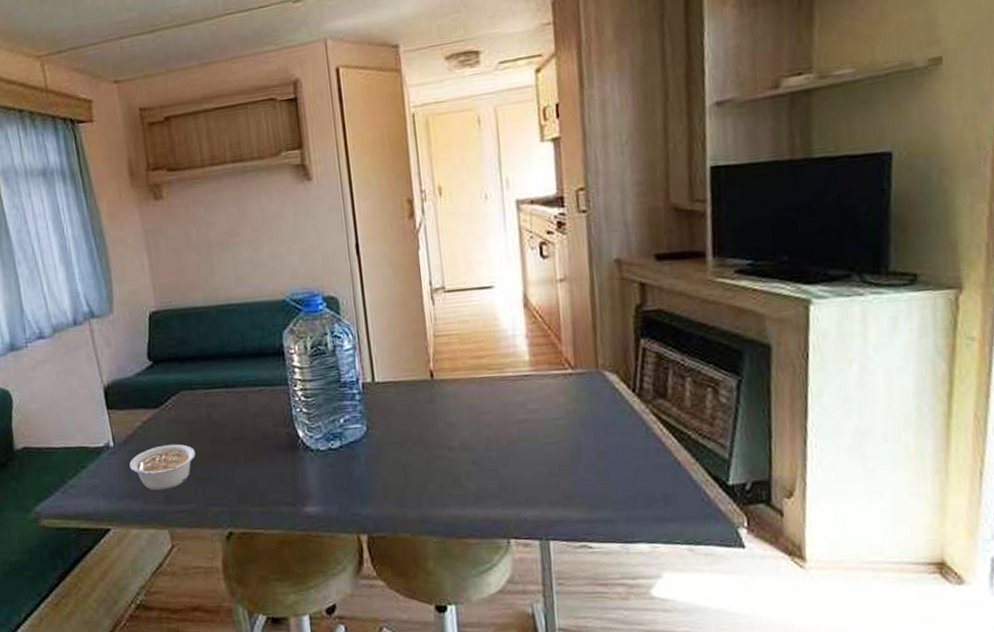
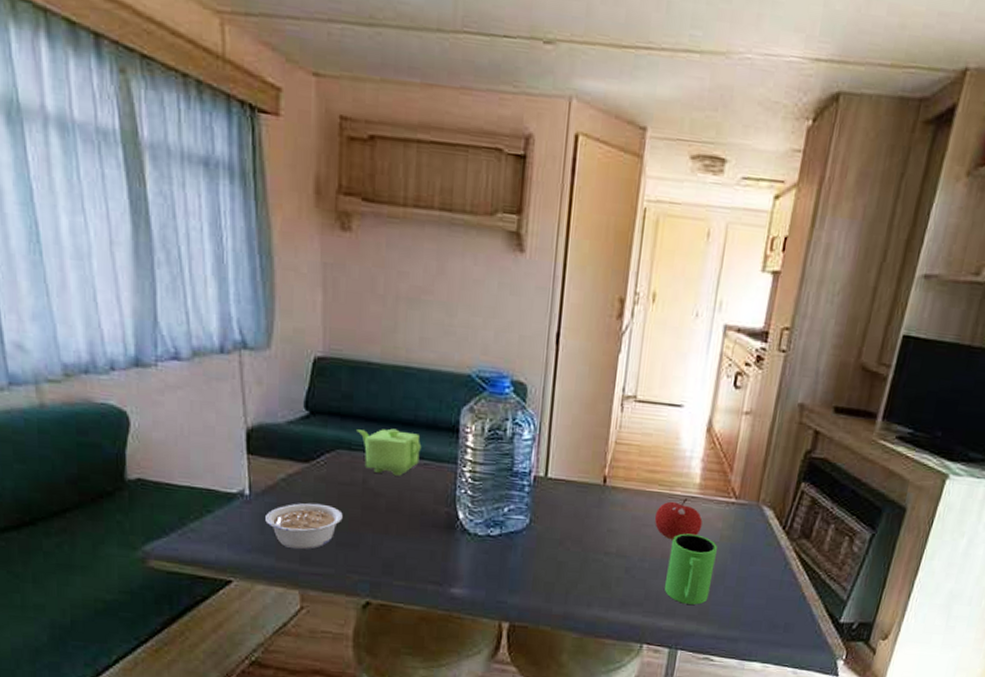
teapot: none [195,362,254,406] -> present [357,428,422,476]
fruit: none [490,378,543,424] -> present [654,498,703,541]
mug: none [514,413,569,489] -> present [665,533,717,605]

